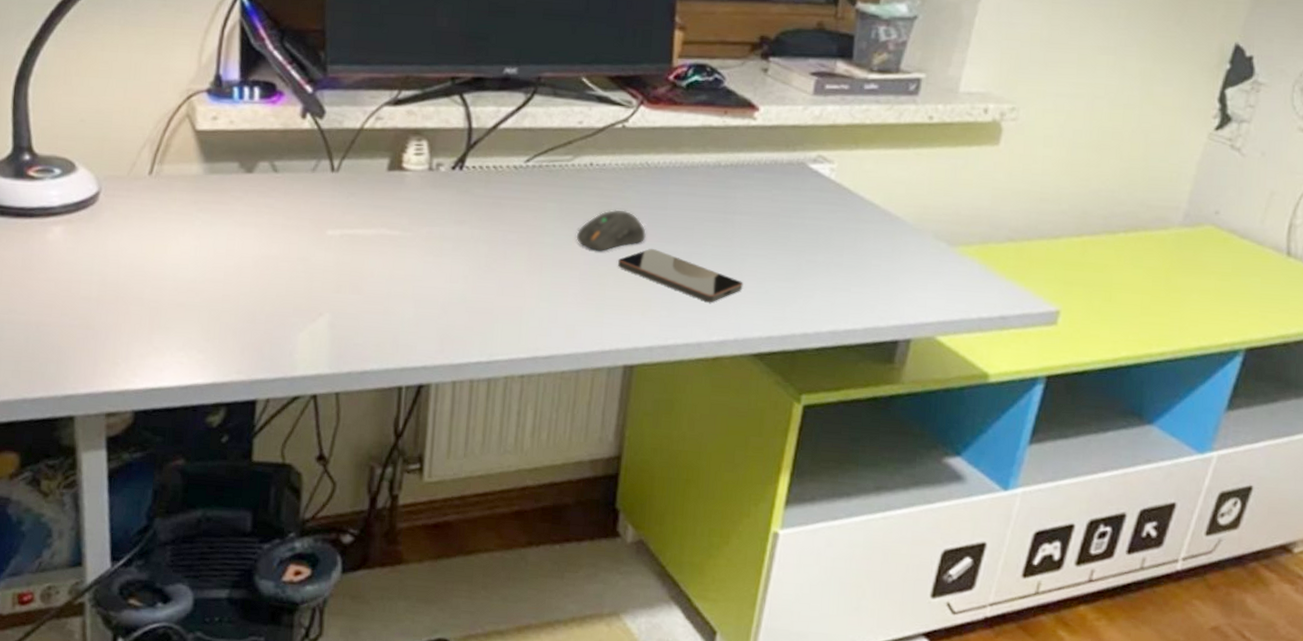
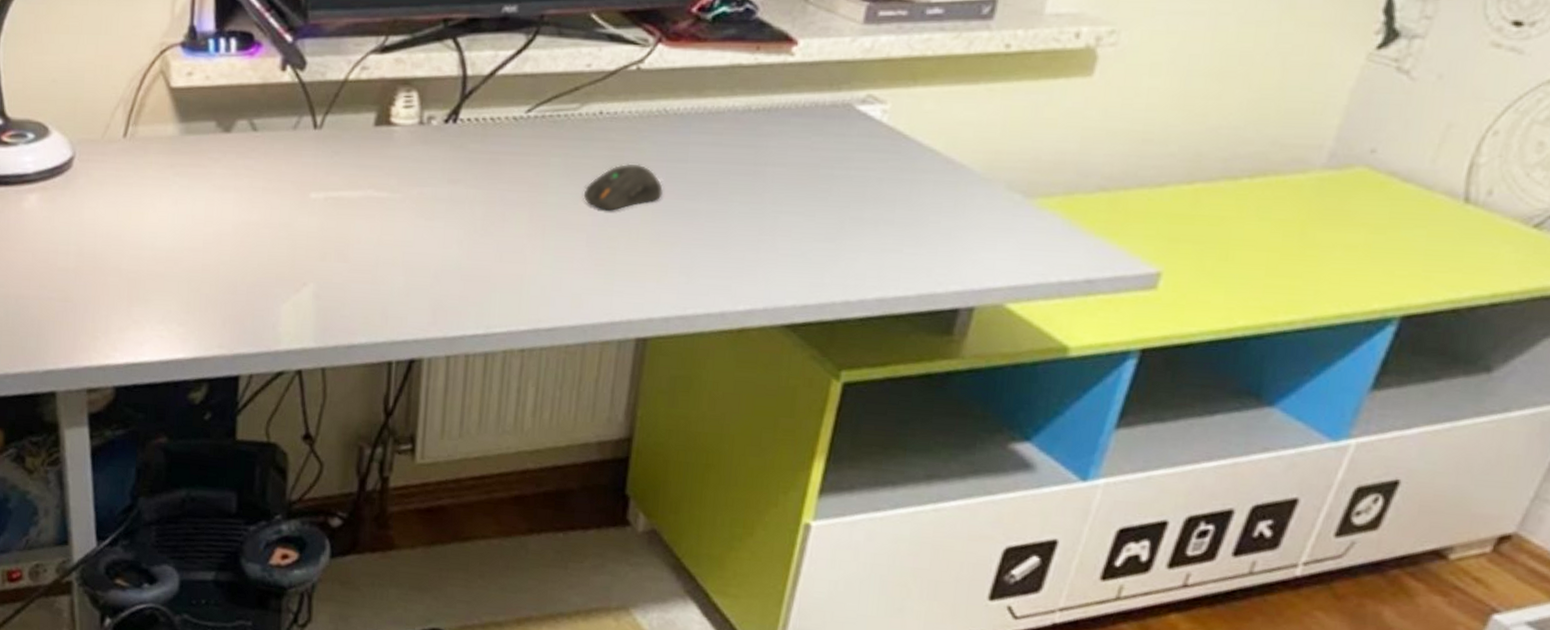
phone: present [618,249,743,302] -> none [630,207,775,267]

